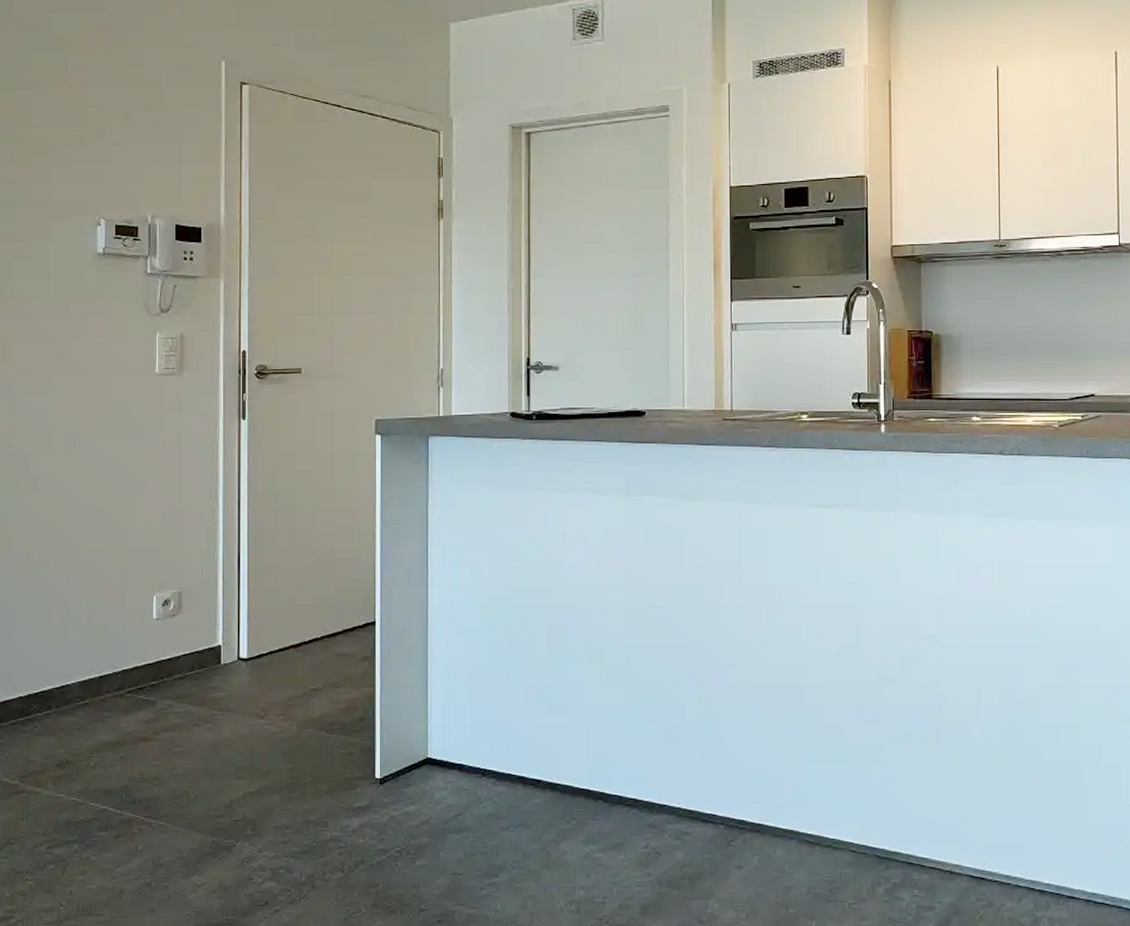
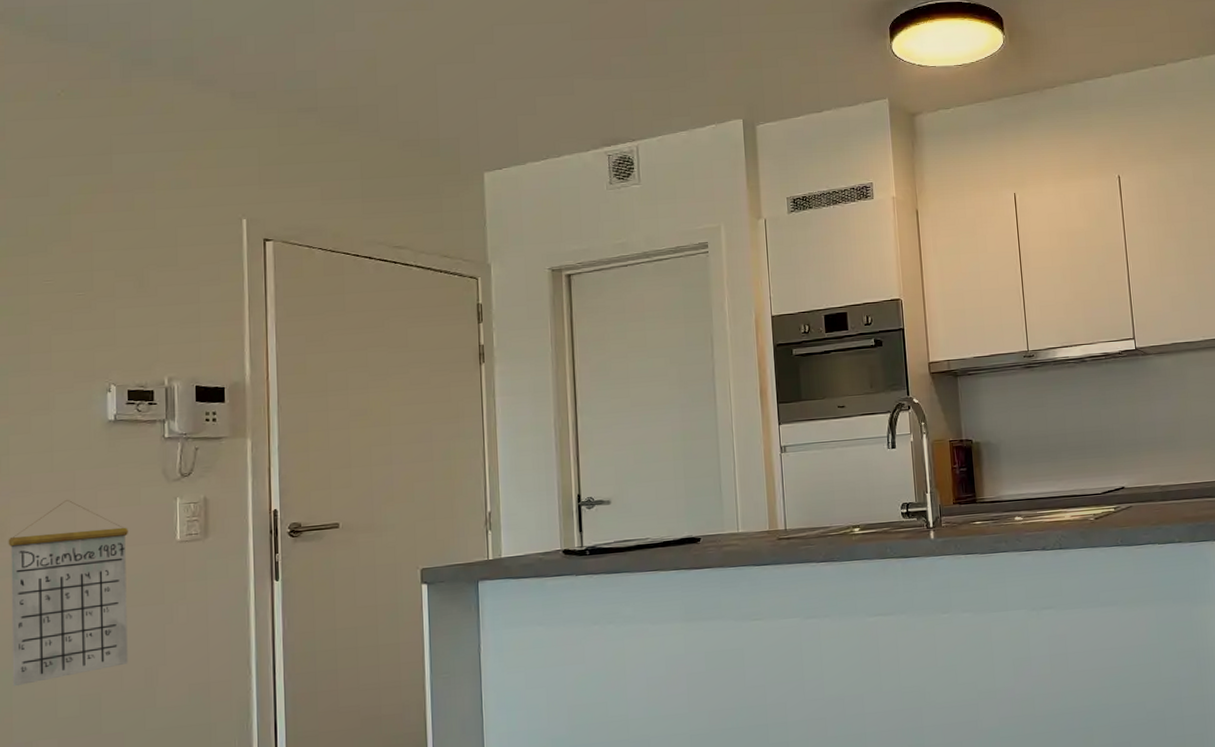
calendar: none [10,326,113,498] -> present [8,499,128,687]

